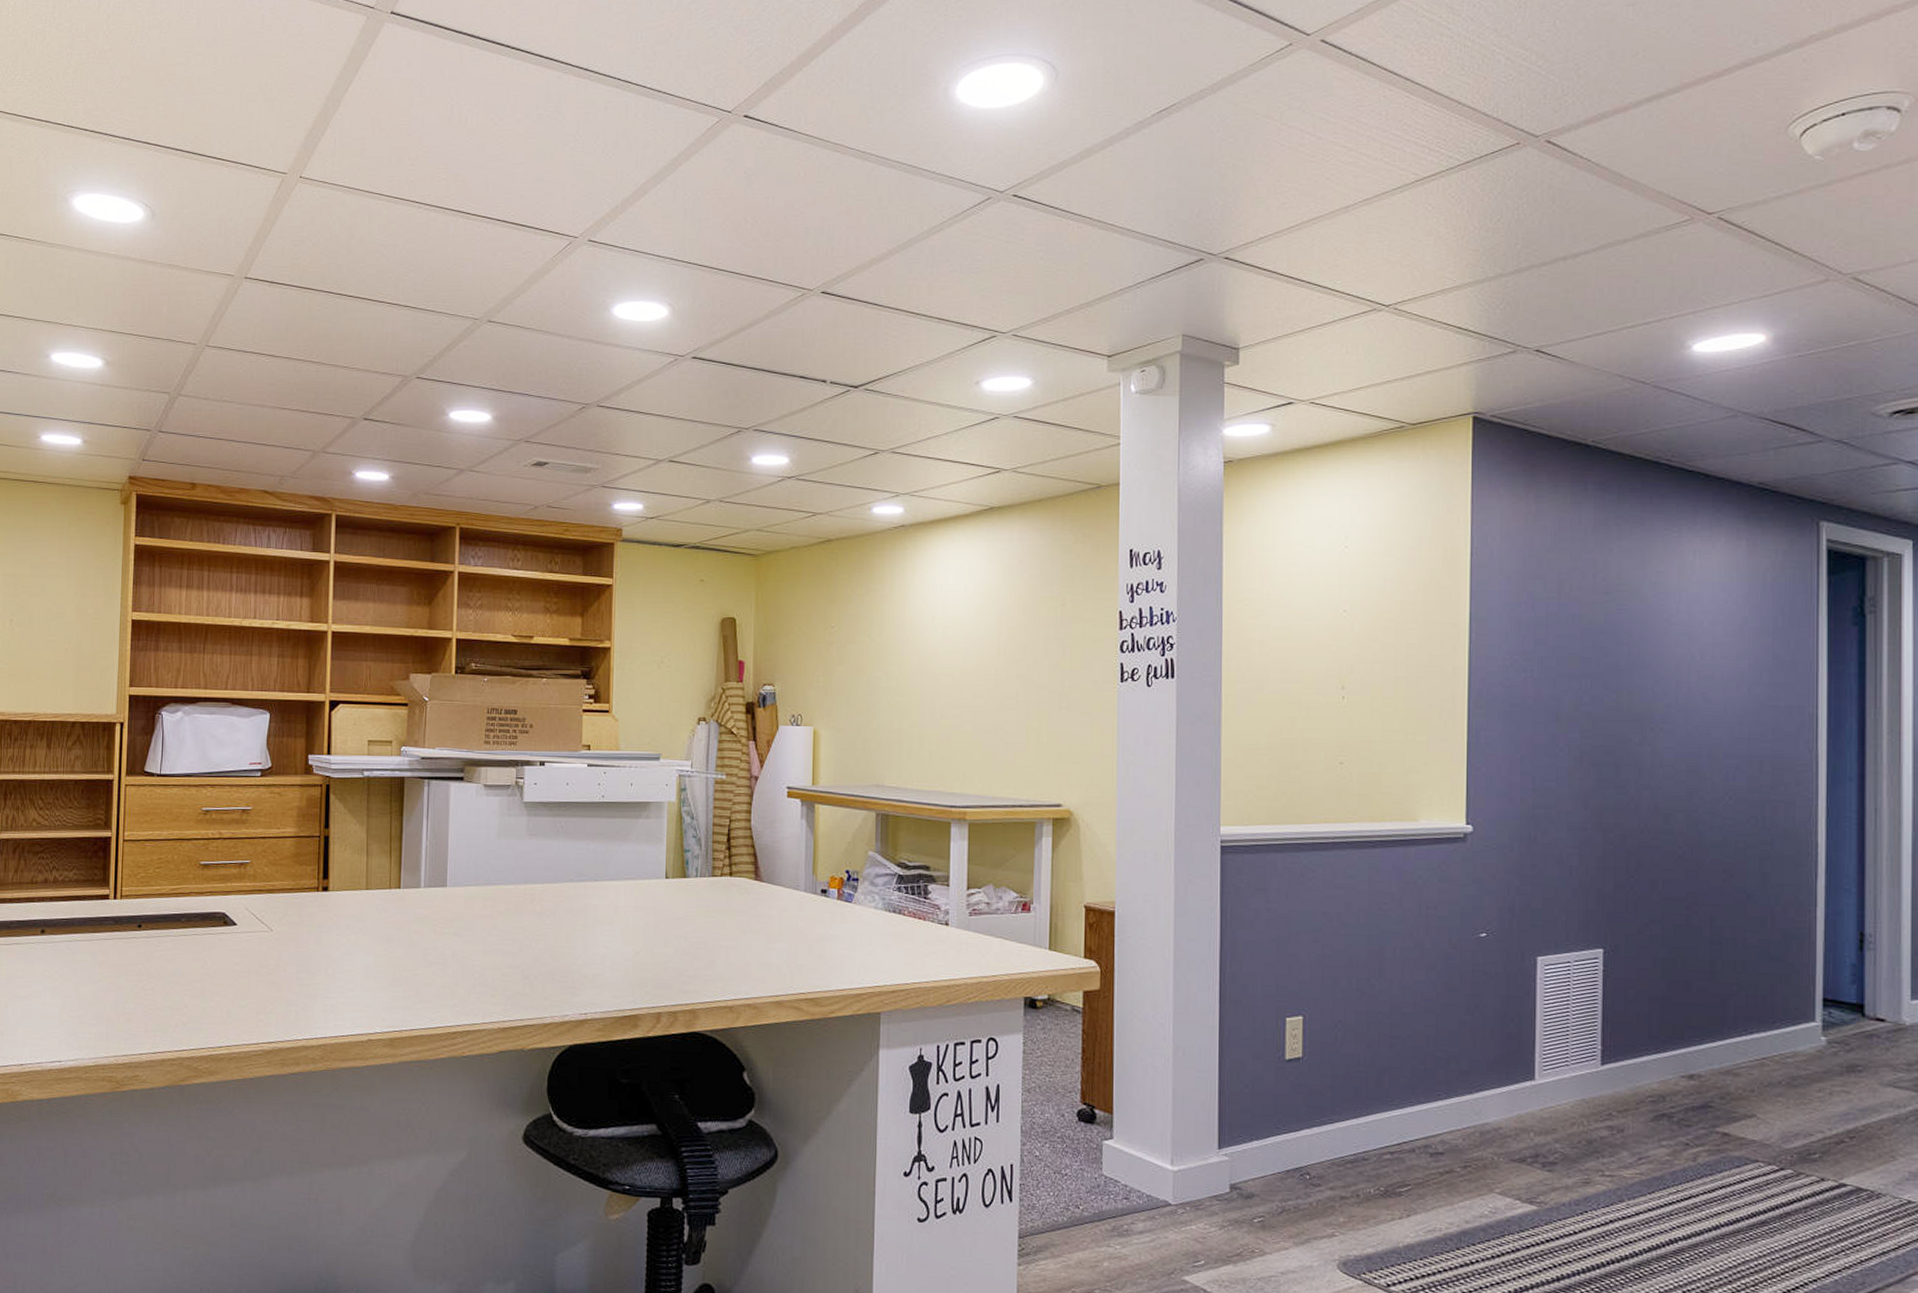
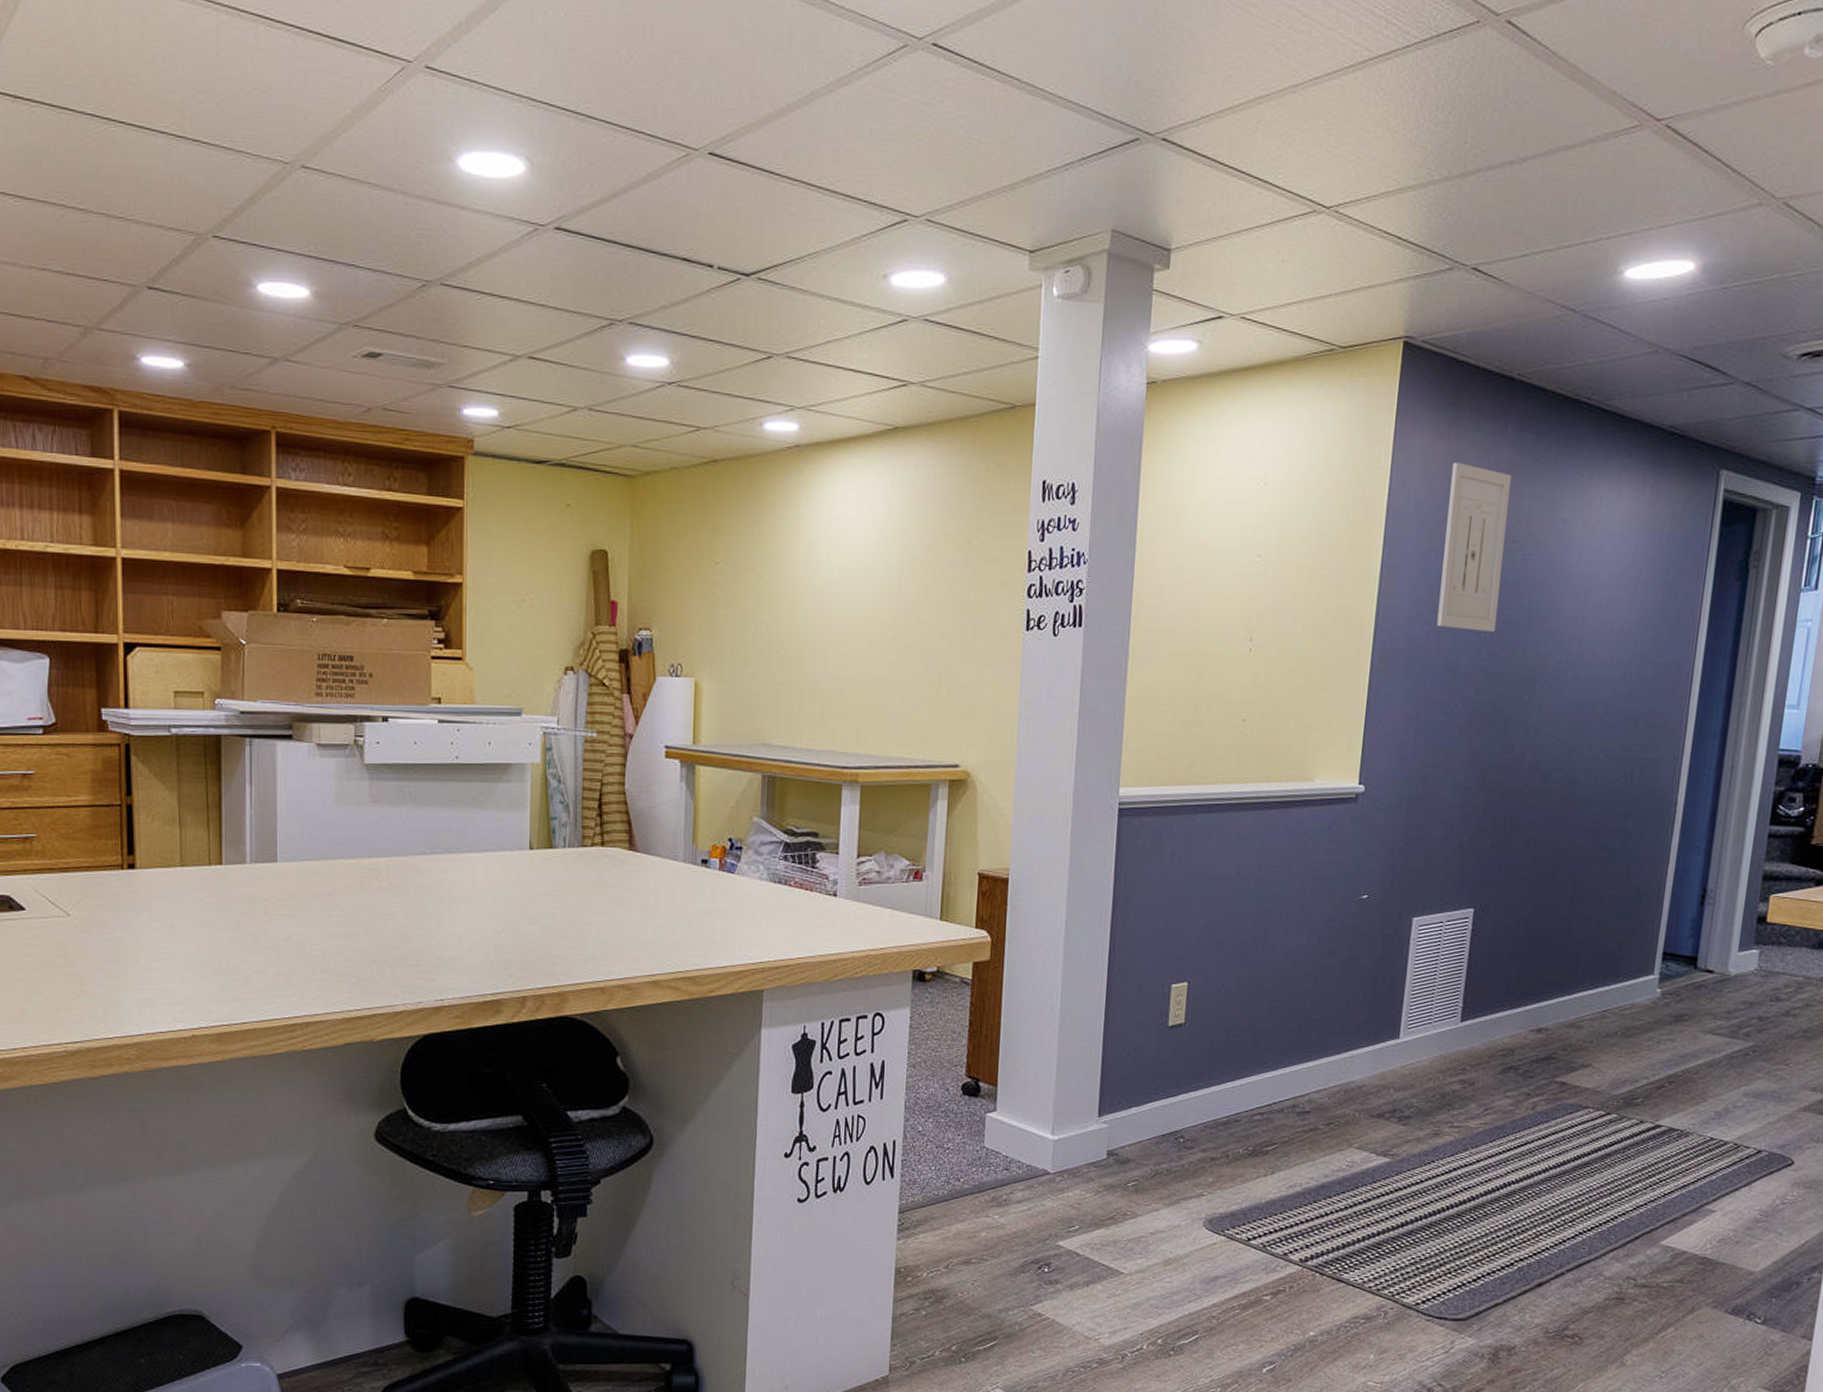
wall art: none [1533,522,1597,679] -> present [1437,462,1511,633]

